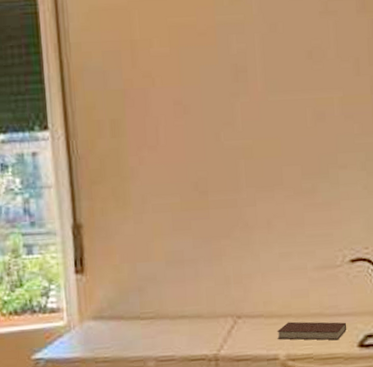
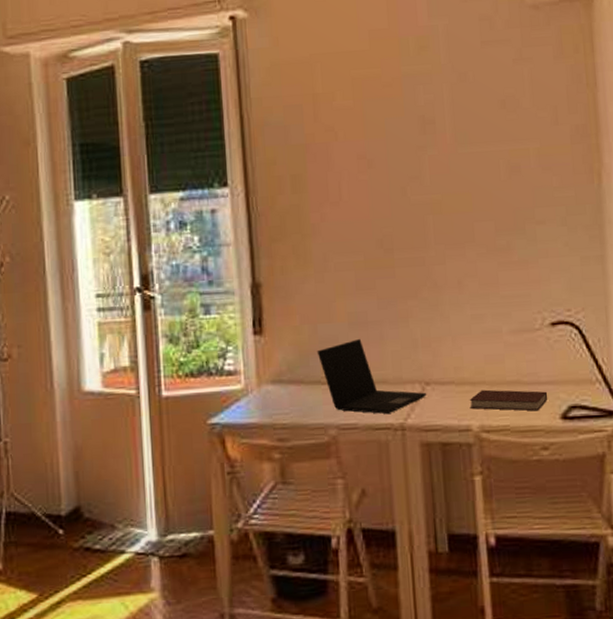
laptop: none [136,276,239,346] -> present [317,338,427,414]

